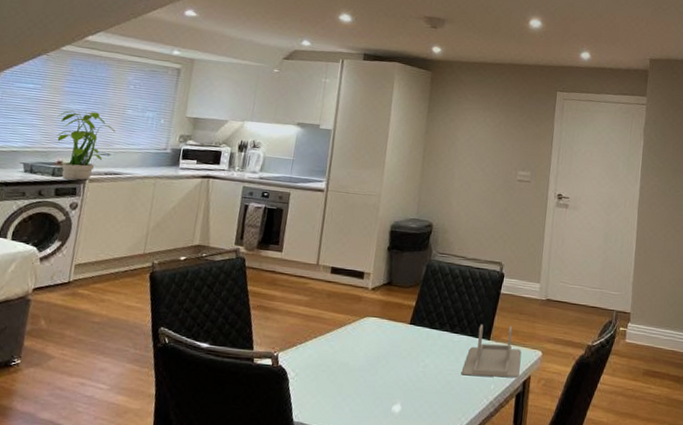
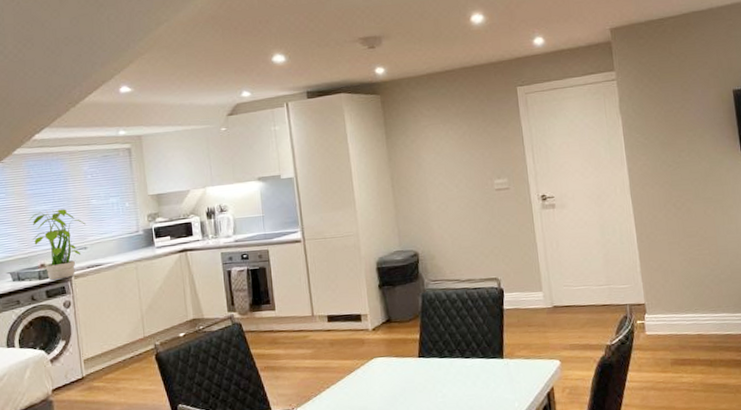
napkin holder: present [461,324,522,378] -> none [481,340,541,398]

